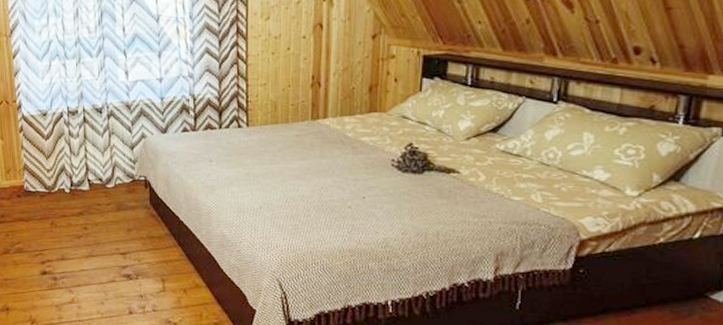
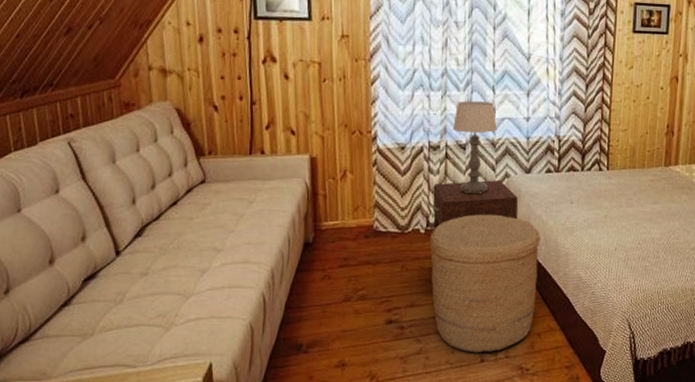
nightstand: none [74,140,157,189] -> present [432,179,518,229]
basket: none [74,174,181,305] -> present [429,214,541,353]
table lamp: none [89,66,131,155] -> present [453,101,498,194]

